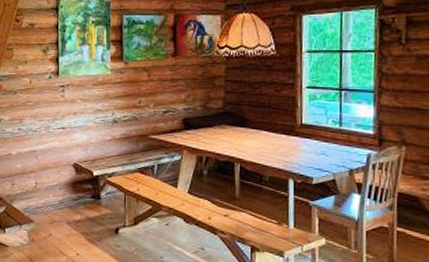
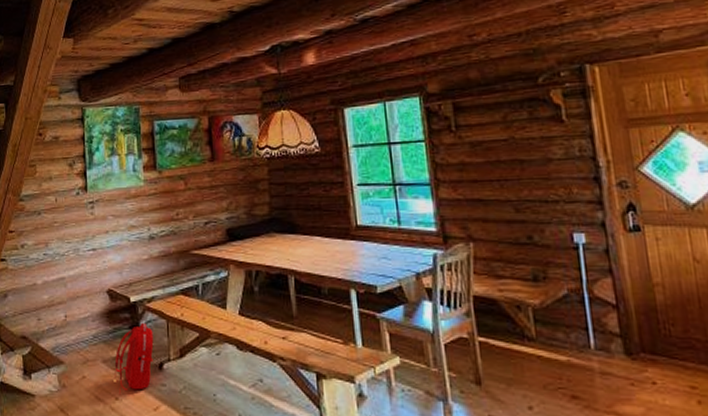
backpack: none [77,193,112,251] -> present [114,322,154,394]

